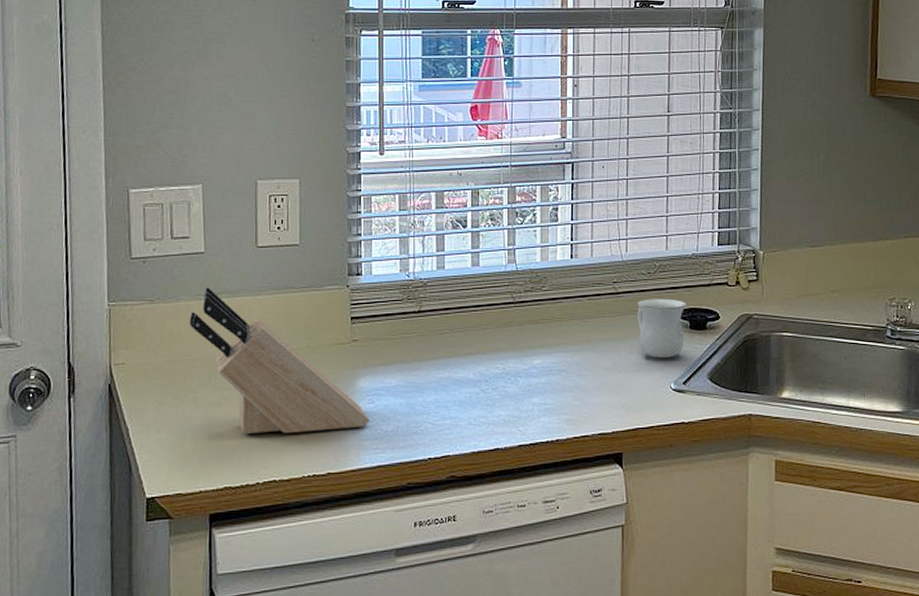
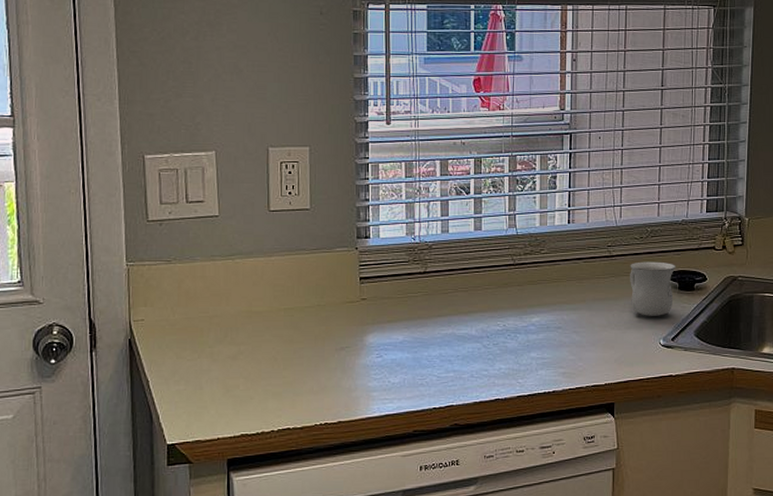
knife block: present [189,287,369,434] -> none [205,249,377,386]

